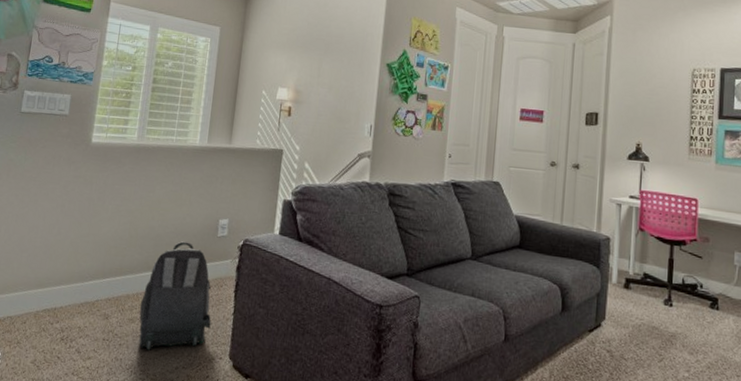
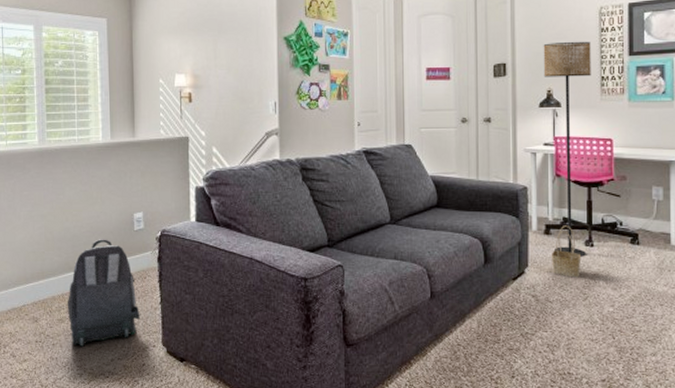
basket: none [629,281,659,337] -> present [551,225,581,278]
floor lamp: none [633,98,682,316] -> present [543,41,591,257]

